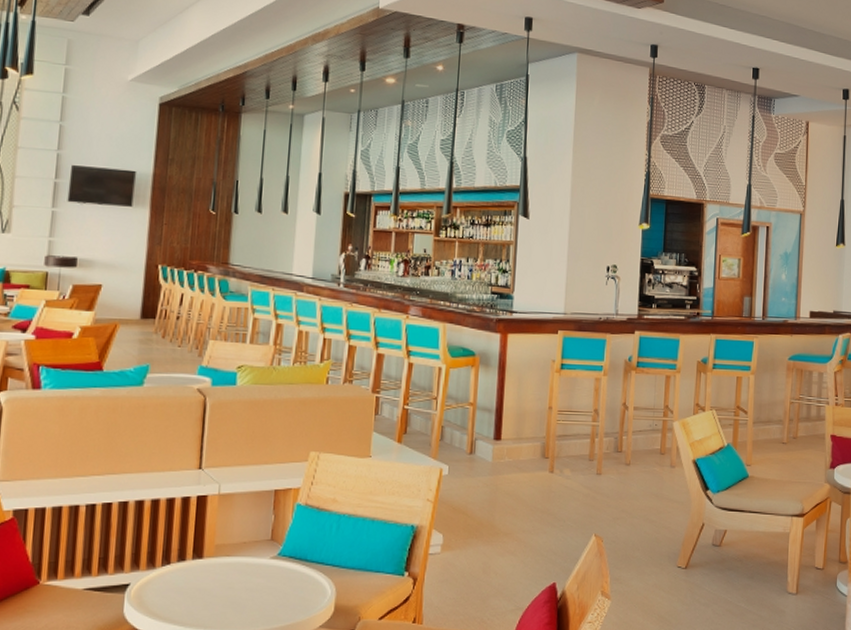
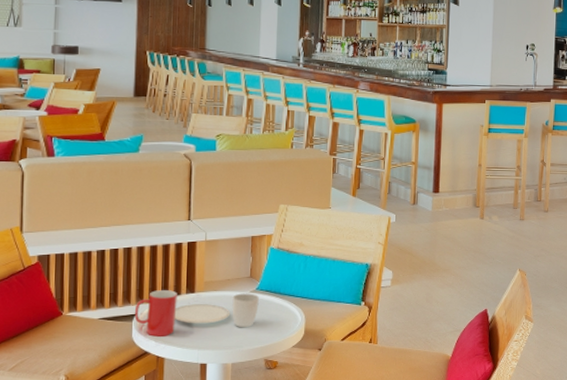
cup: none [127,555,182,612] -> present [134,290,177,337]
plate: none [176,572,246,597] -> present [174,304,231,324]
cup: none [247,559,281,603] -> present [232,293,259,328]

